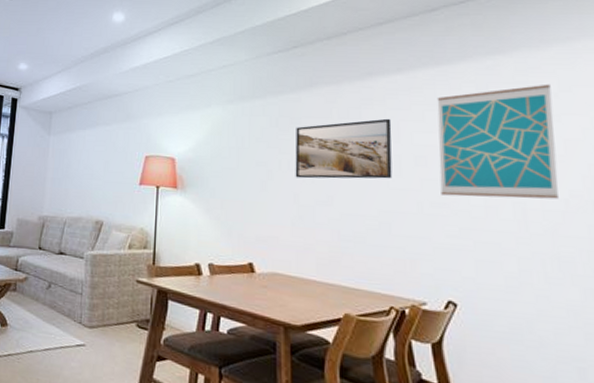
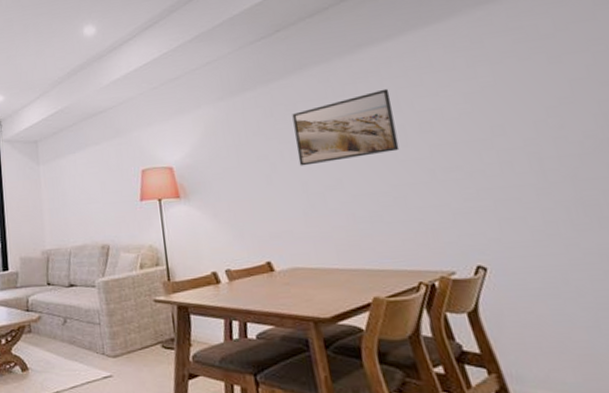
wall art: present [437,84,559,199] -> none [431,25,573,159]

